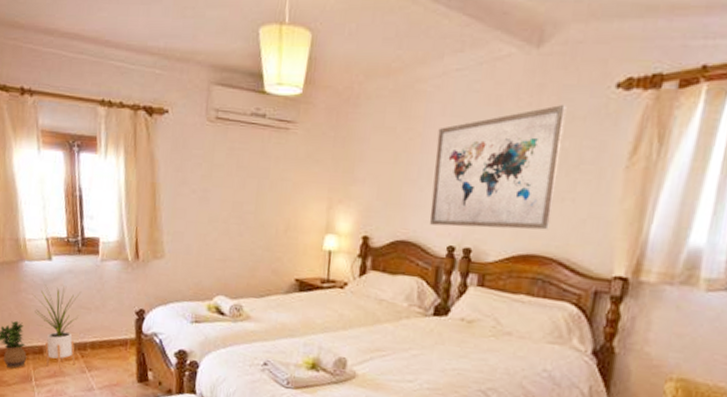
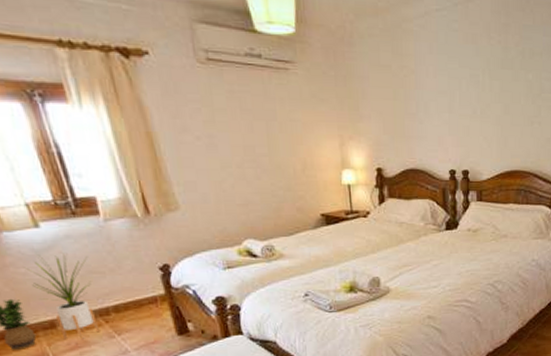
wall art: present [429,105,567,230] -> none [428,43,527,153]

